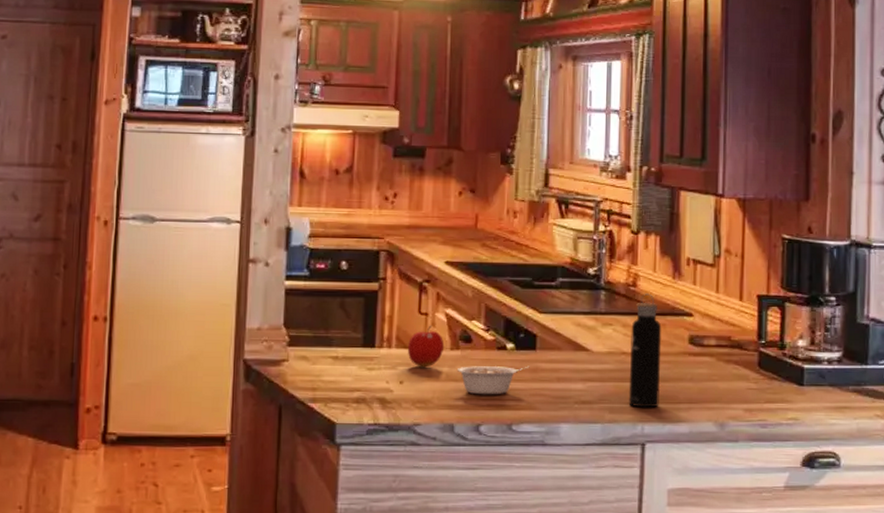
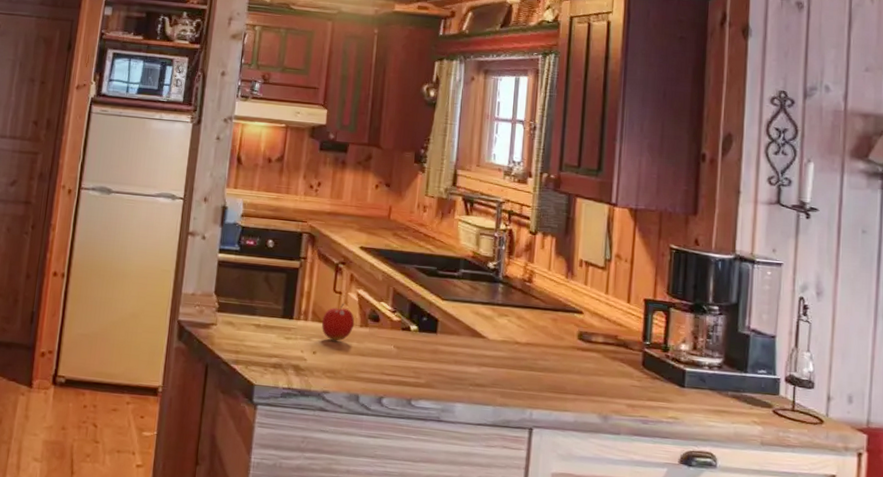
legume: present [456,366,530,395] -> none [364,343,431,371]
water bottle: present [628,293,662,408] -> none [519,289,554,396]

